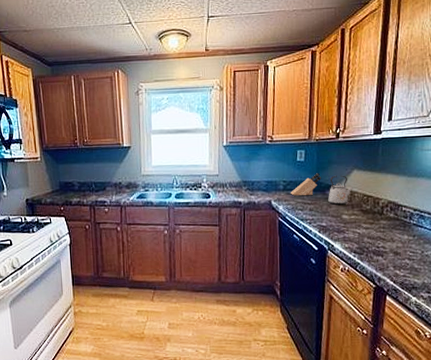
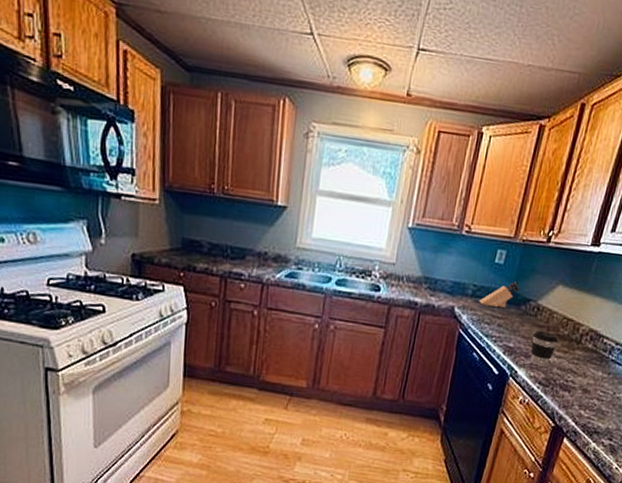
kettle: present [328,175,353,205] -> none [522,288,554,326]
coffee cup: none [341,209,364,238] -> present [530,331,559,367]

